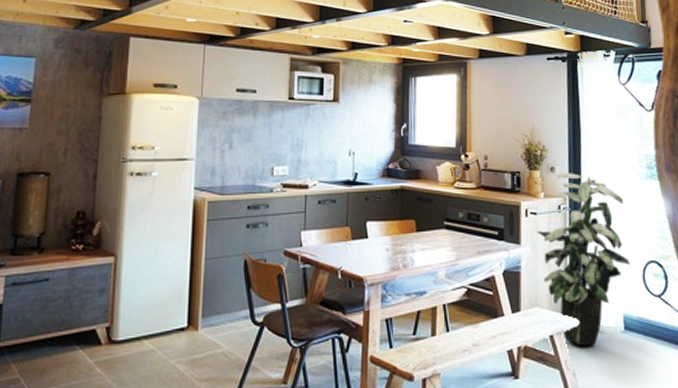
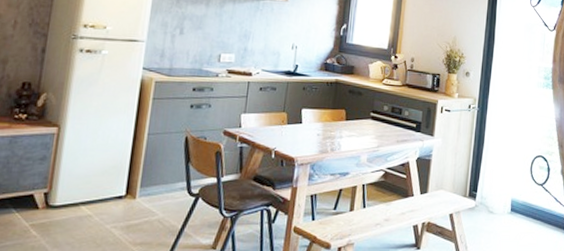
indoor plant: present [536,173,631,347] -> none [448,77,522,224]

